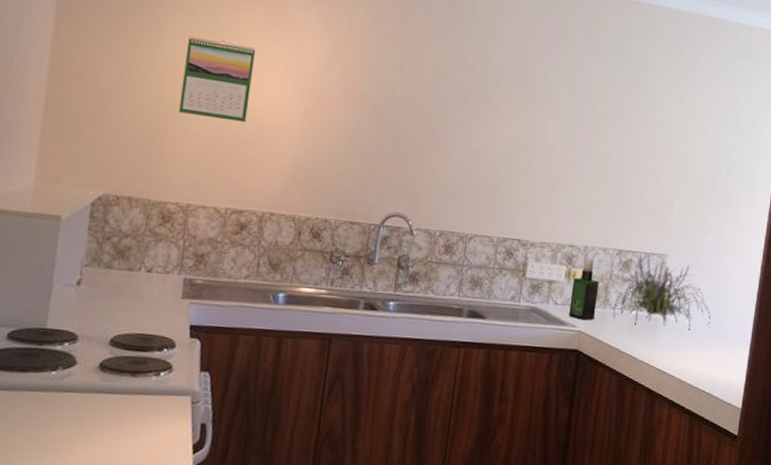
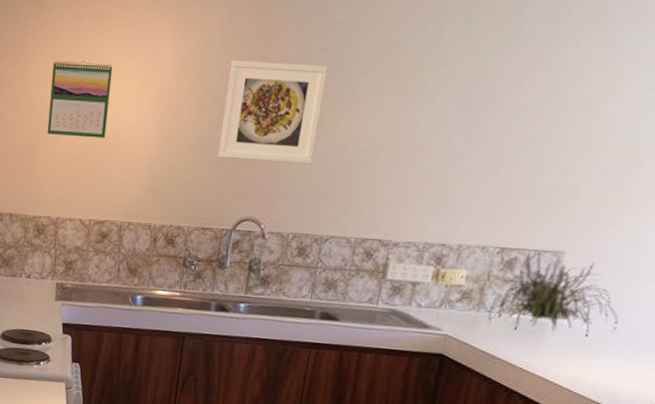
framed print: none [364,58,467,165] -> present [217,59,328,164]
spray bottle: present [569,258,600,321] -> none [434,257,474,324]

